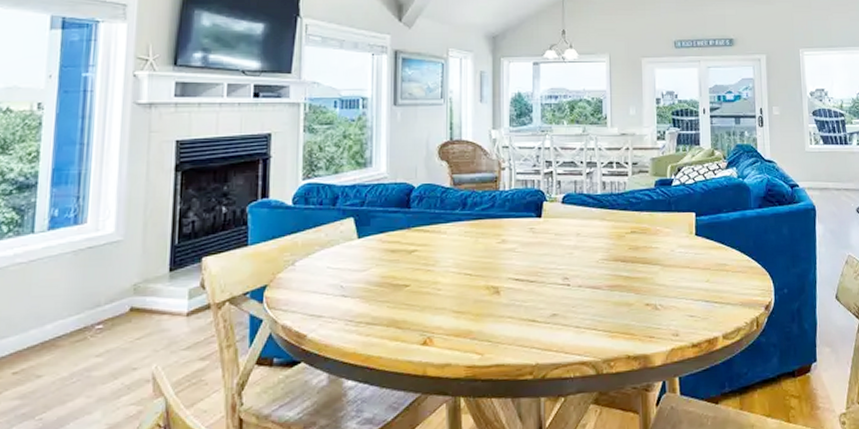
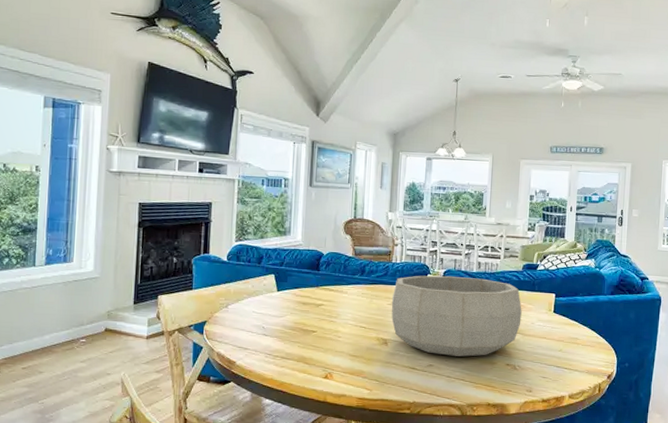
decorative bowl: none [501,201,659,301] -> present [391,275,522,357]

